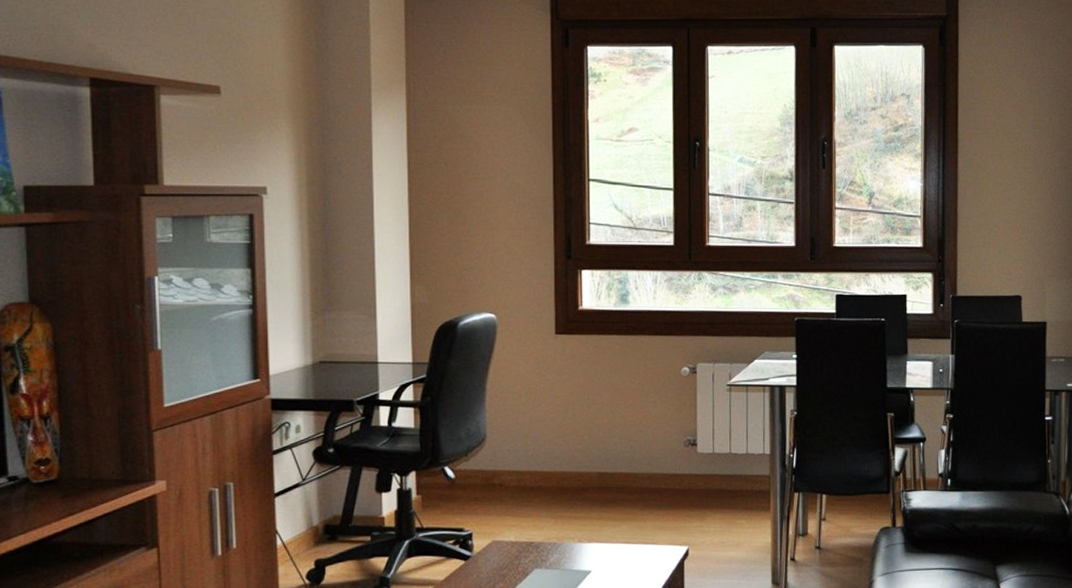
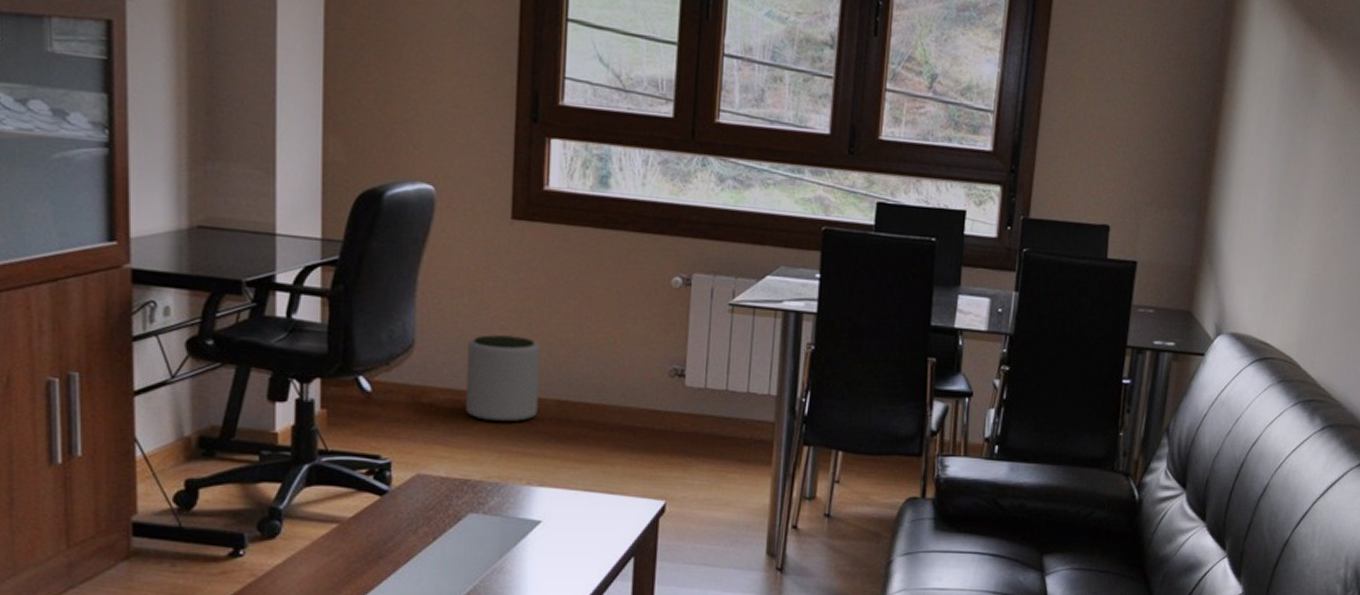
plant pot: none [527,425,584,494] -> present [466,335,540,423]

